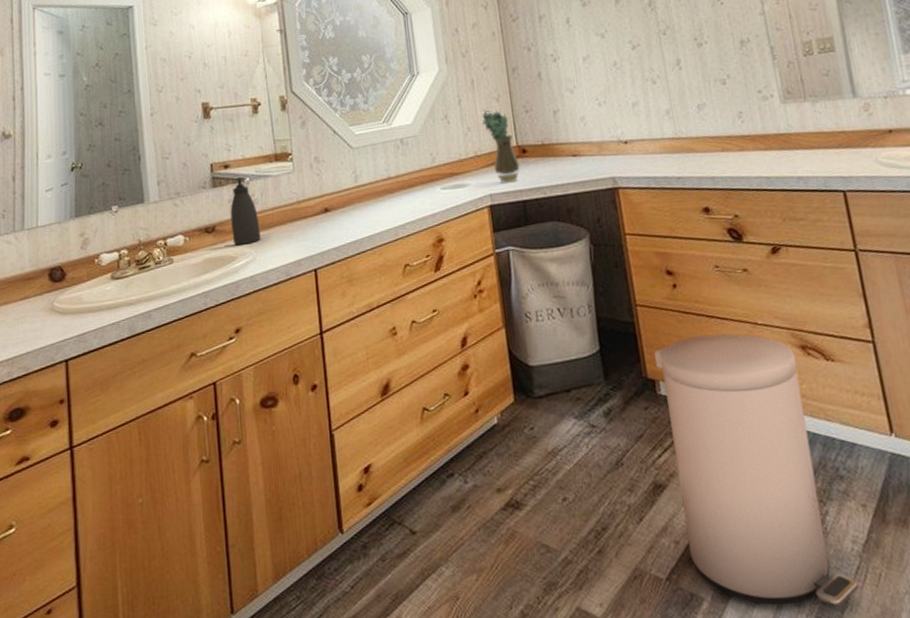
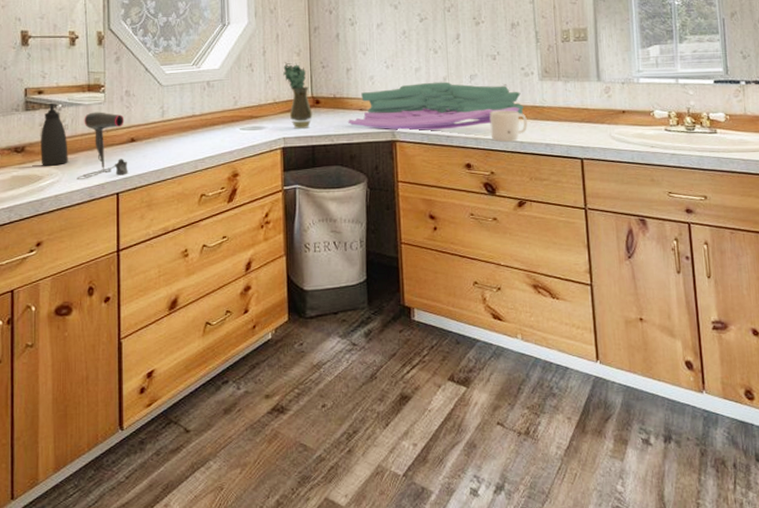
hair dryer: none [271,182,325,259] -> present [77,112,128,181]
towel: none [559,113,766,176] -> present [347,82,524,131]
pedal bin: present [653,333,860,608] -> none [412,271,559,500]
mug: none [725,141,773,180] -> present [489,110,528,142]

